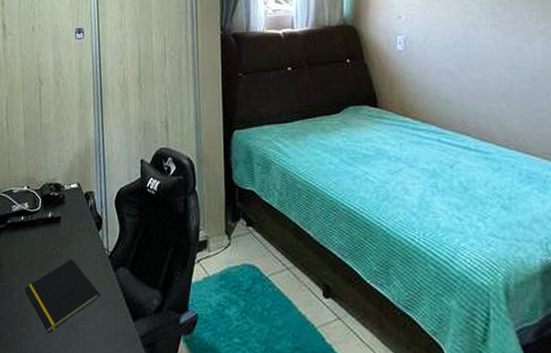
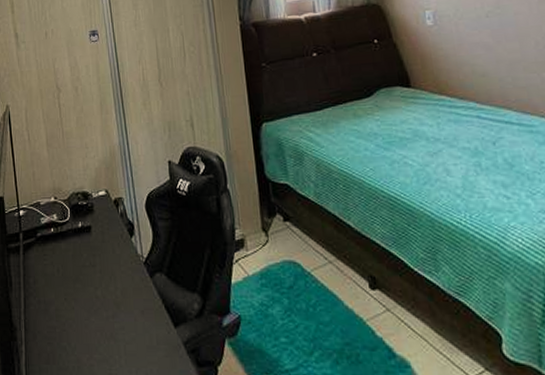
notepad: present [25,258,100,333] -> none [61,268,139,345]

